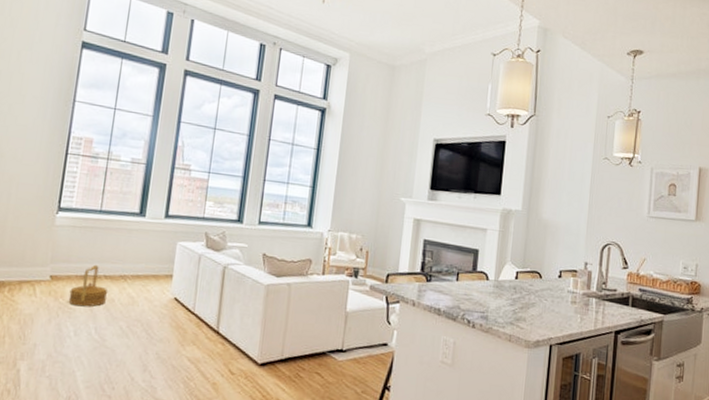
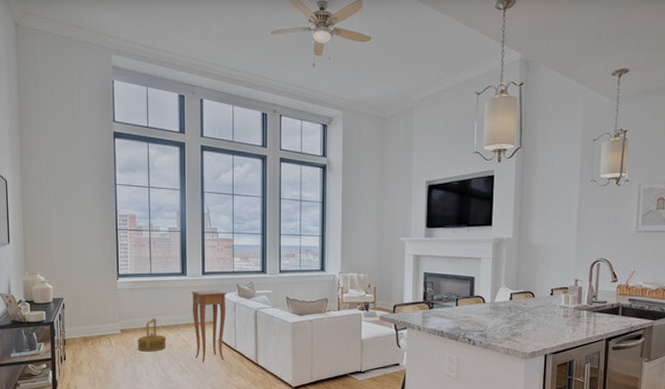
side table: none [142,235,193,326] -> present [192,290,227,363]

